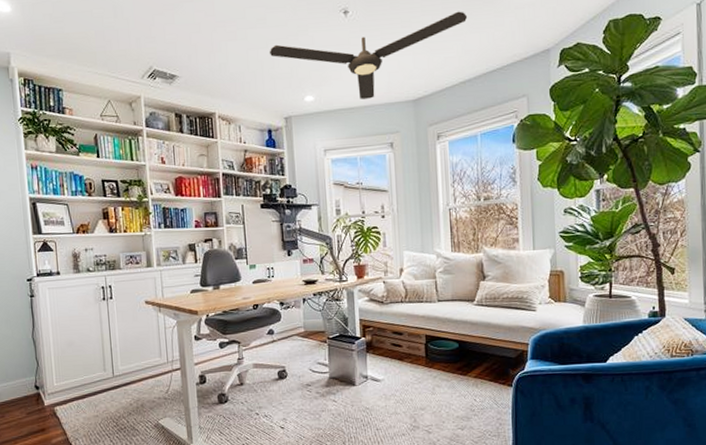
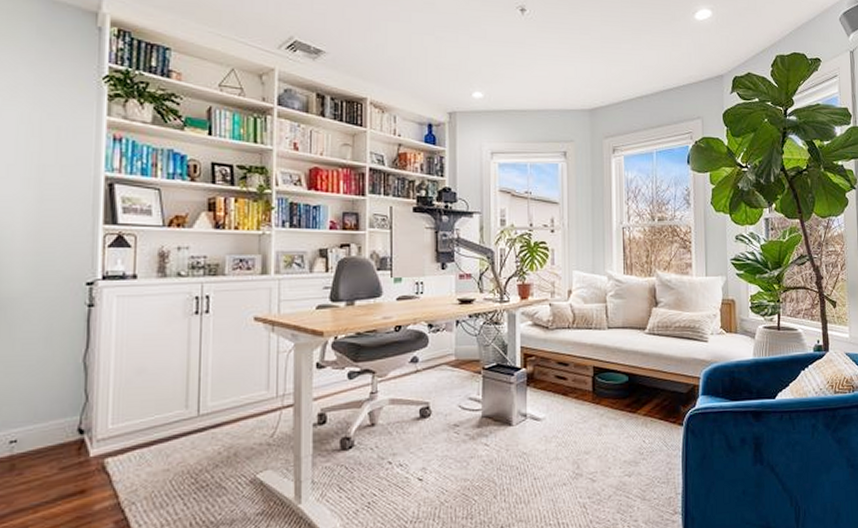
ceiling fan: present [269,11,468,99] -> none [435,26,647,103]

